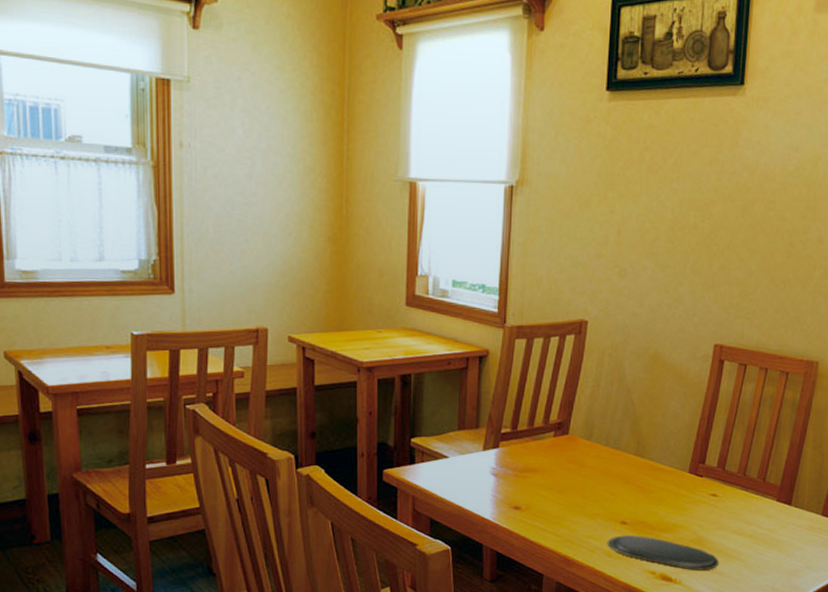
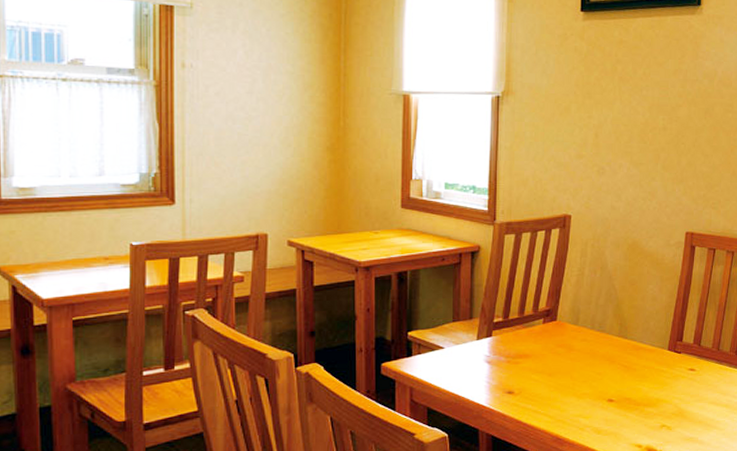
oval tray: present [607,535,719,570] -> none [596,411,700,441]

